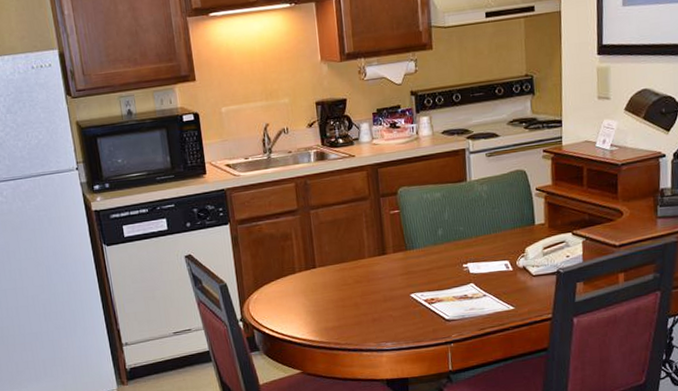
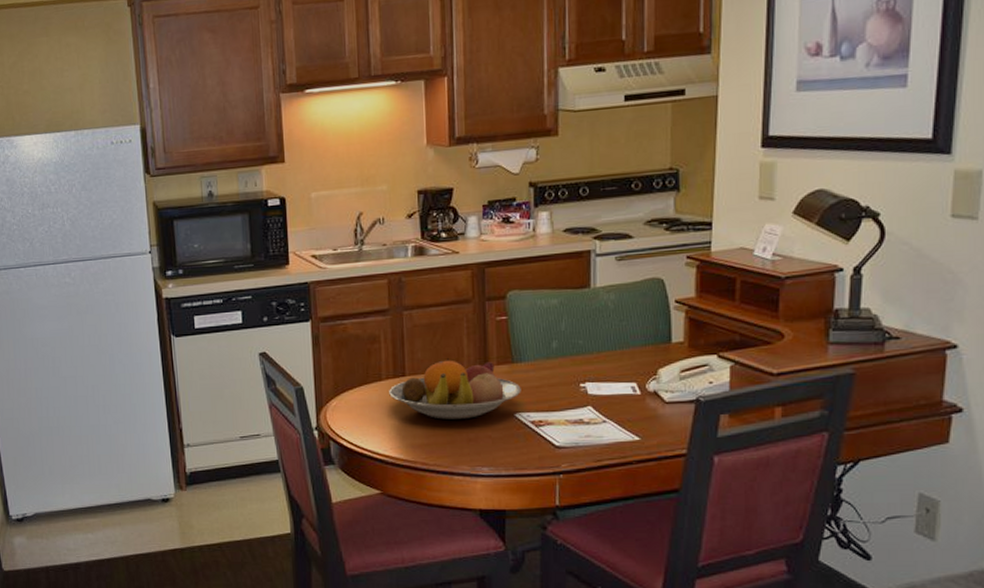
fruit bowl: none [302,250,415,304] -> present [389,358,521,419]

